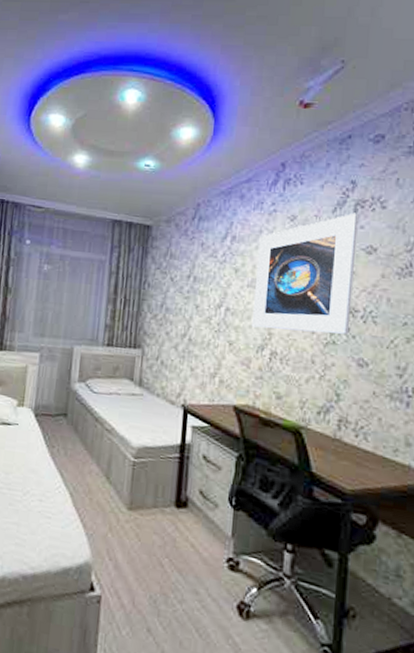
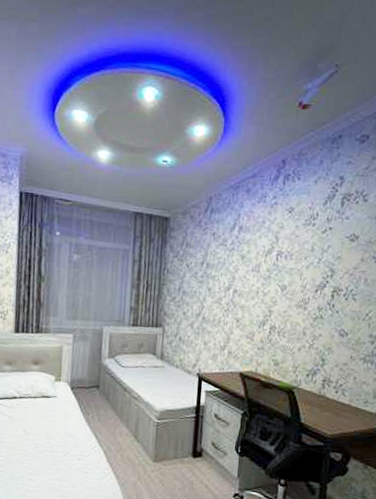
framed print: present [251,213,359,335] -> none [255,205,345,310]

